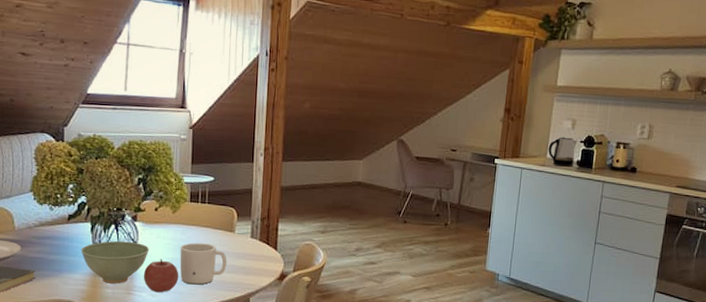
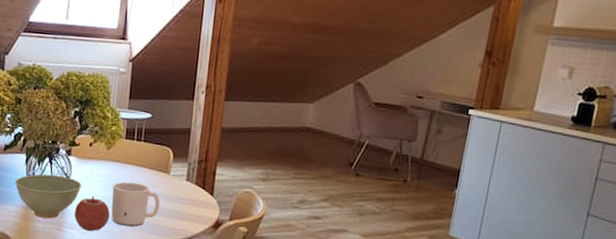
kettle: present [548,136,577,167] -> none [535,87,574,124]

